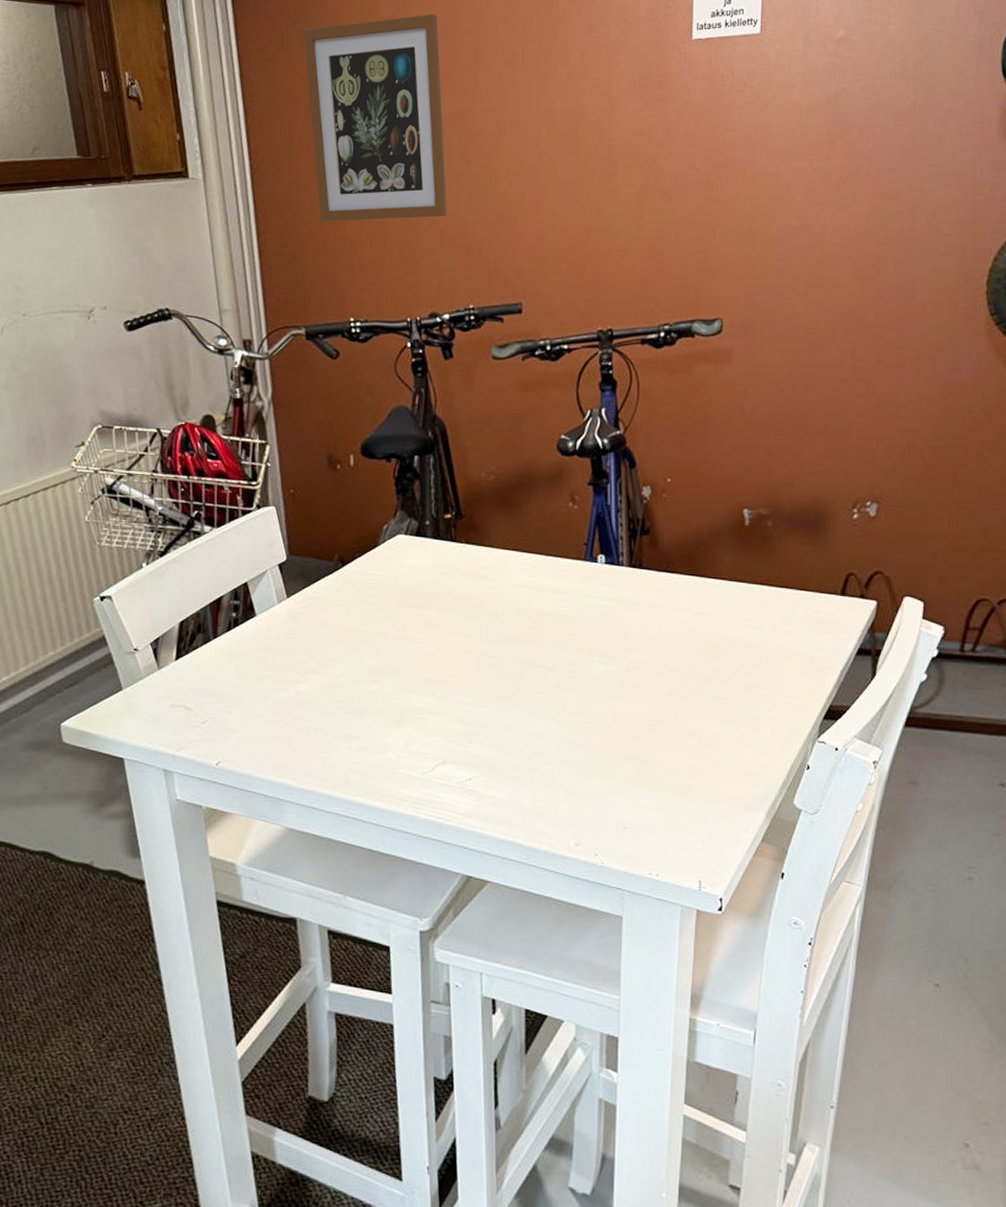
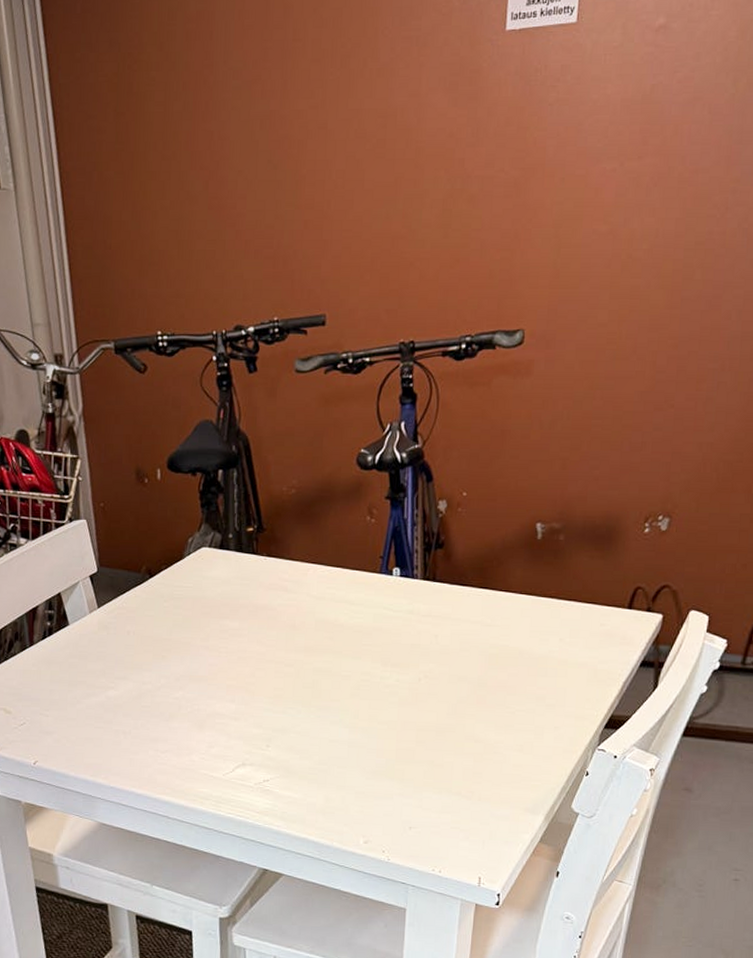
wall art: present [303,14,447,222] -> none [111,8,253,232]

